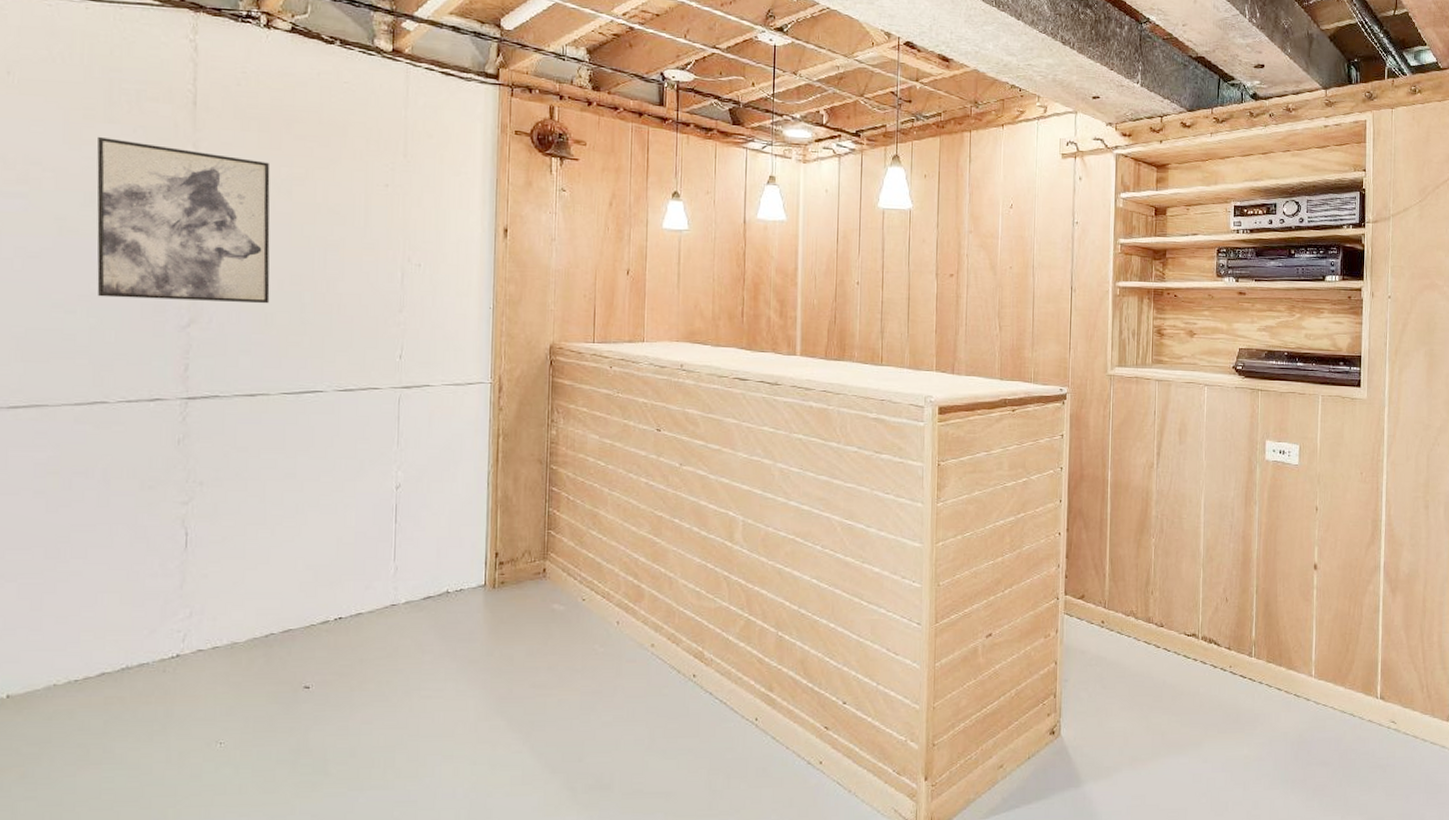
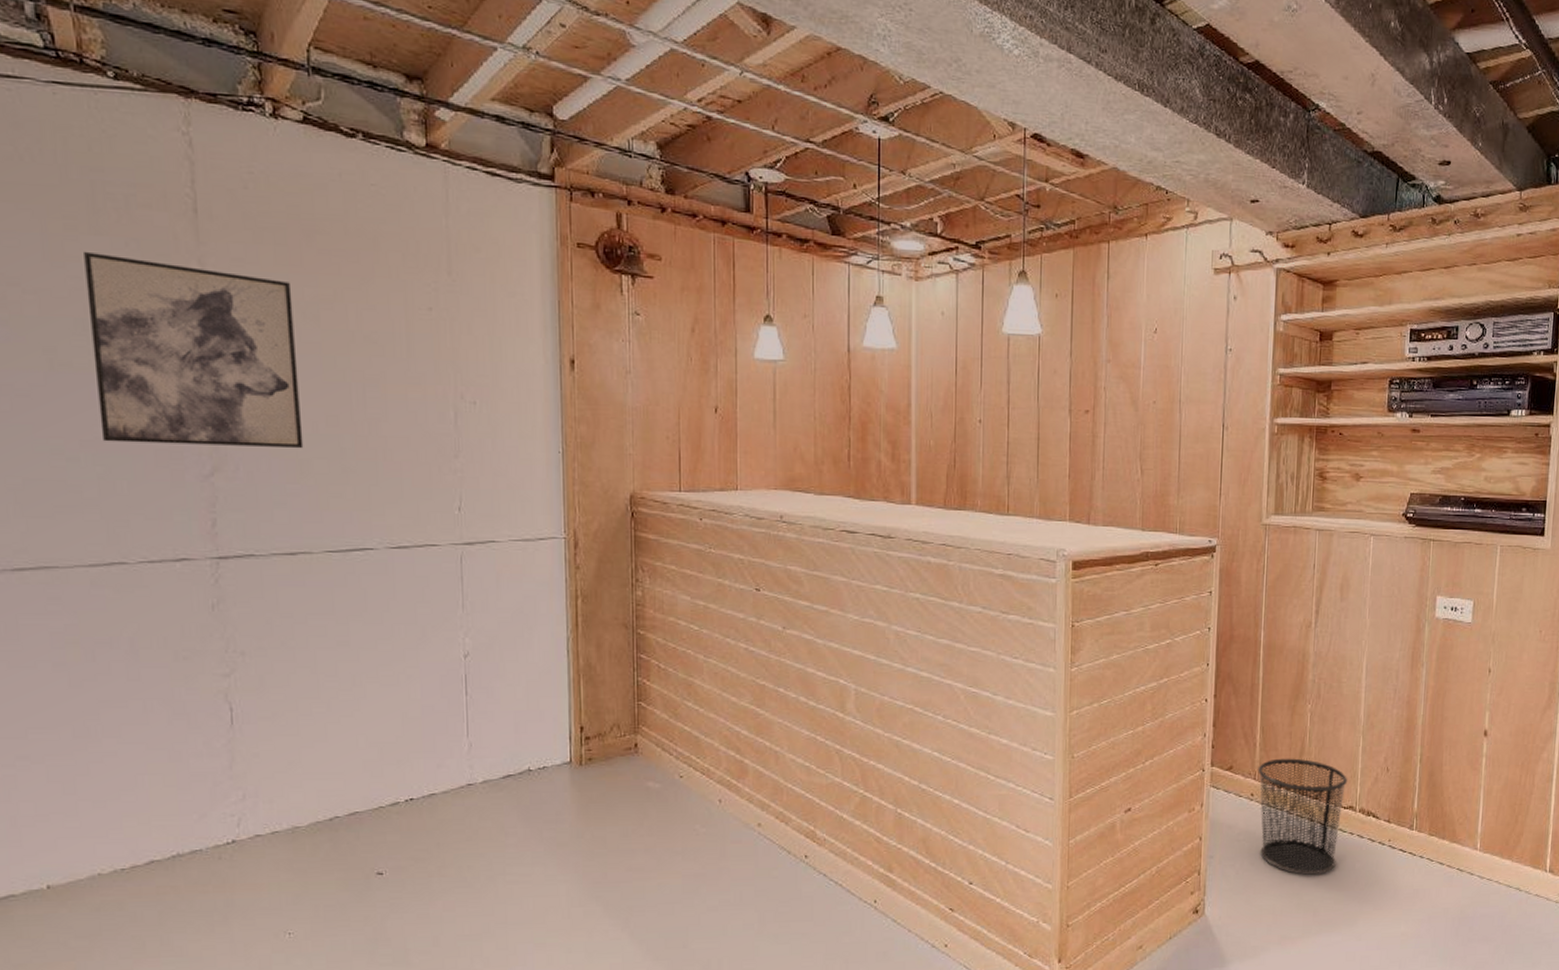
waste bin: none [1107,588,1191,699] -> present [1258,758,1348,875]

